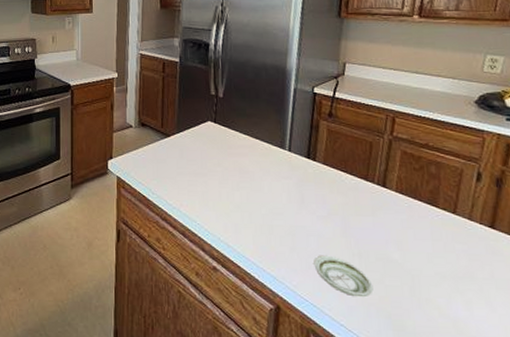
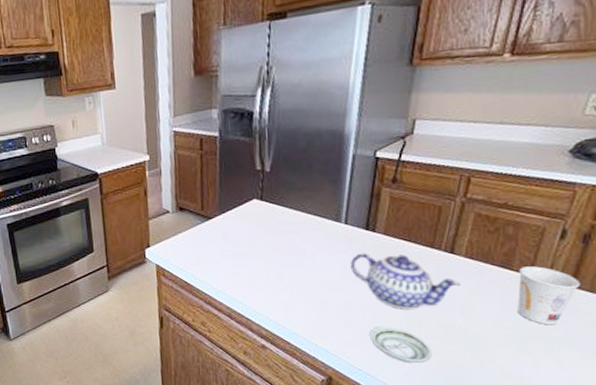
teapot: none [294,180,394,240] -> present [350,252,460,309]
cup: none [444,205,499,266] -> present [517,266,580,325]

